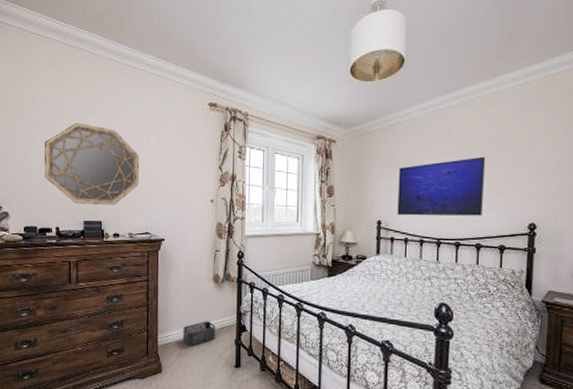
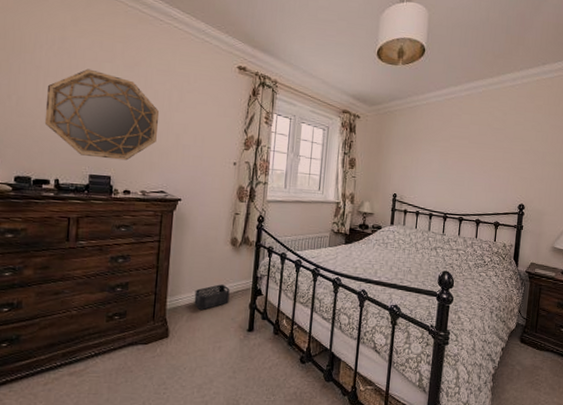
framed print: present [397,156,486,216] -> none [411,143,488,195]

